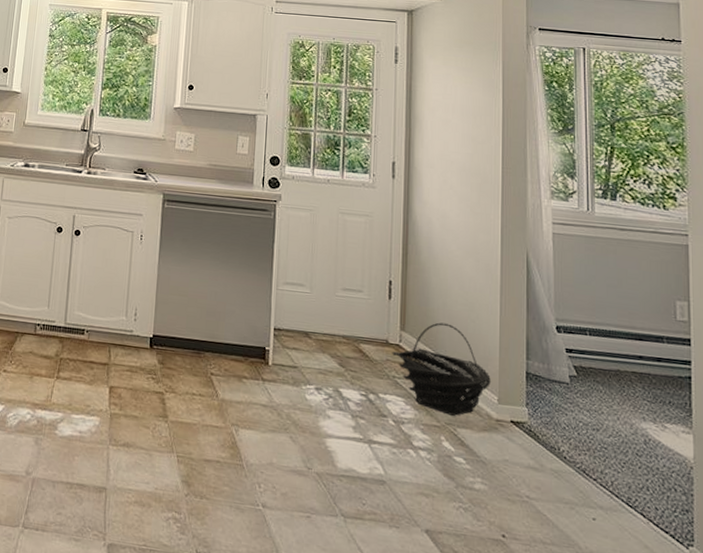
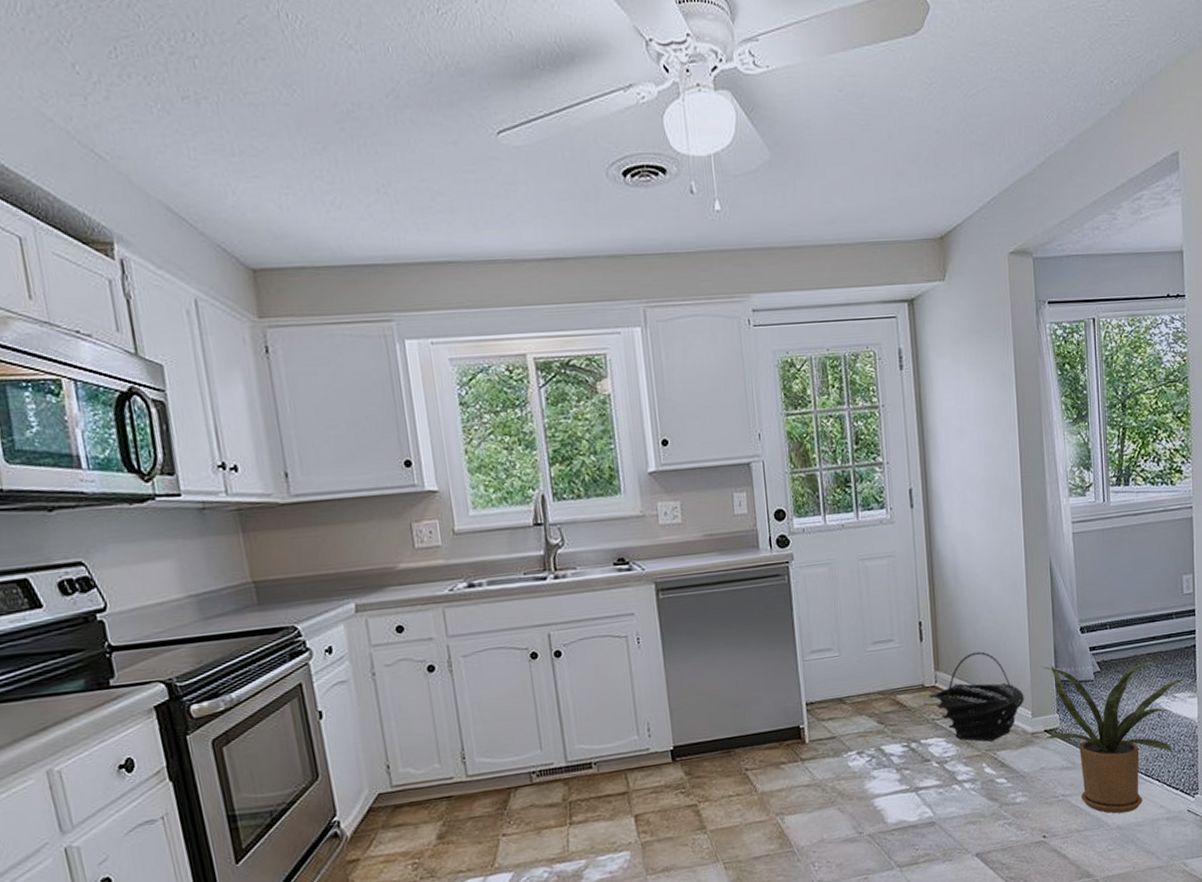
house plant: none [510,355,678,541] -> present [1042,660,1185,814]

